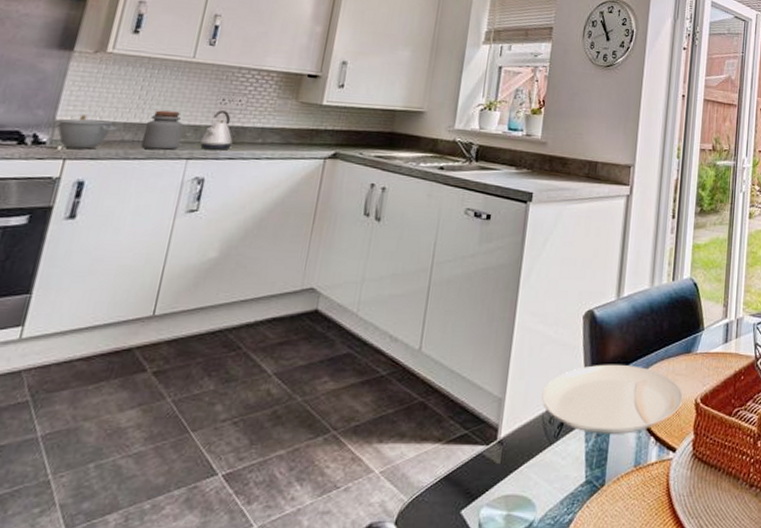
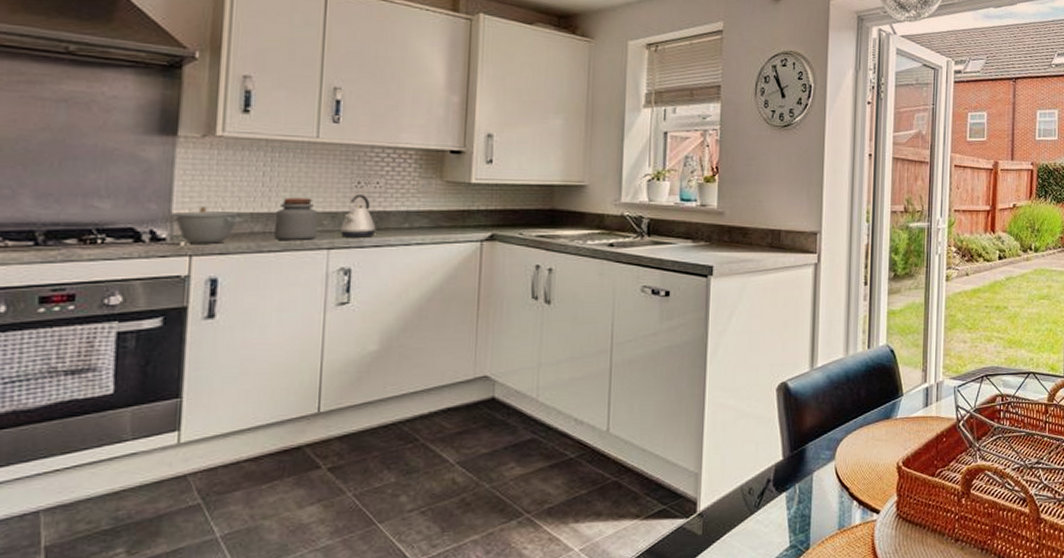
plate: present [541,364,684,434] -> none [739,433,885,502]

